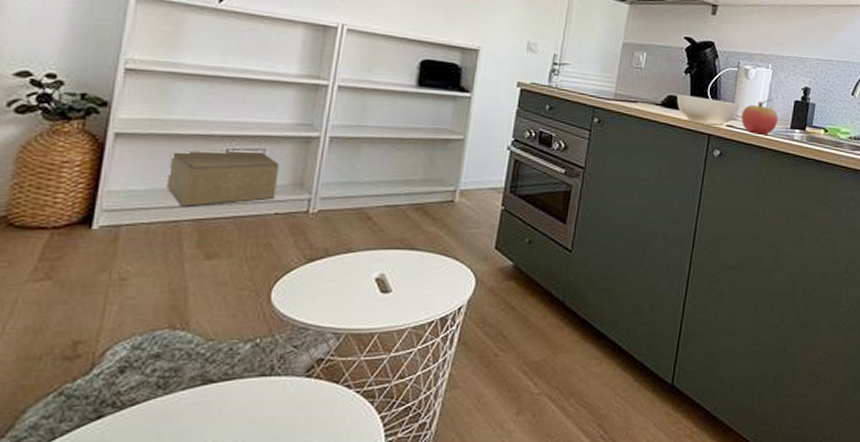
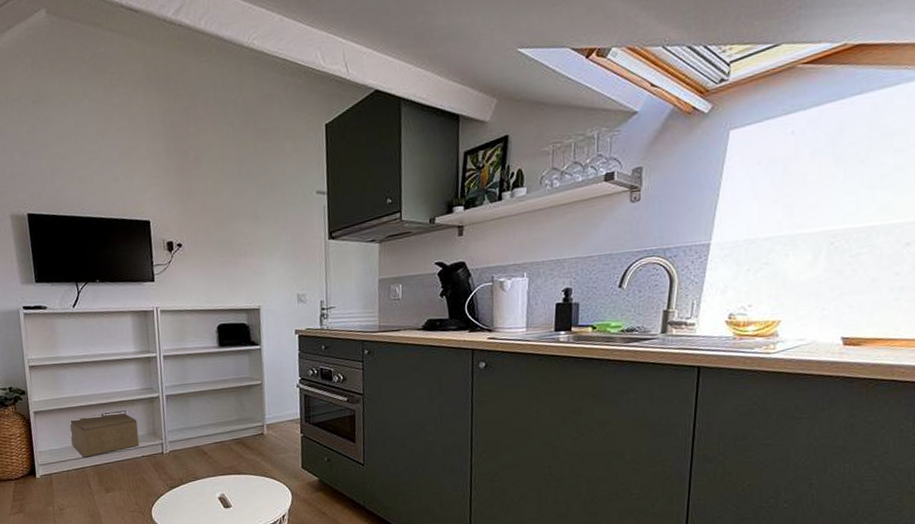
bowl: present [676,94,741,127] -> none [436,315,500,341]
fruit: present [741,98,779,136] -> none [502,305,541,343]

